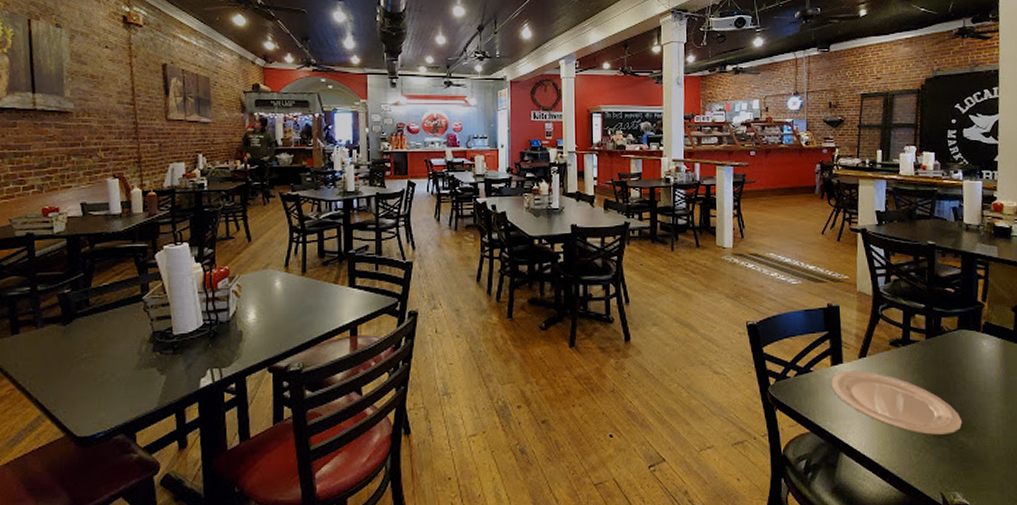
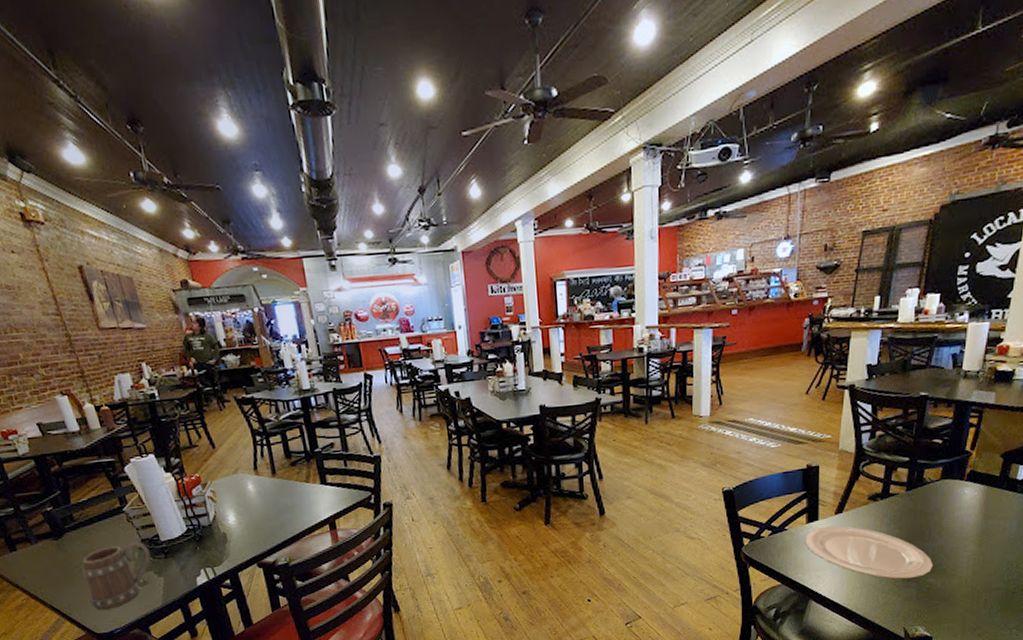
beer mug: none [80,333,158,409] -> present [81,541,151,610]

